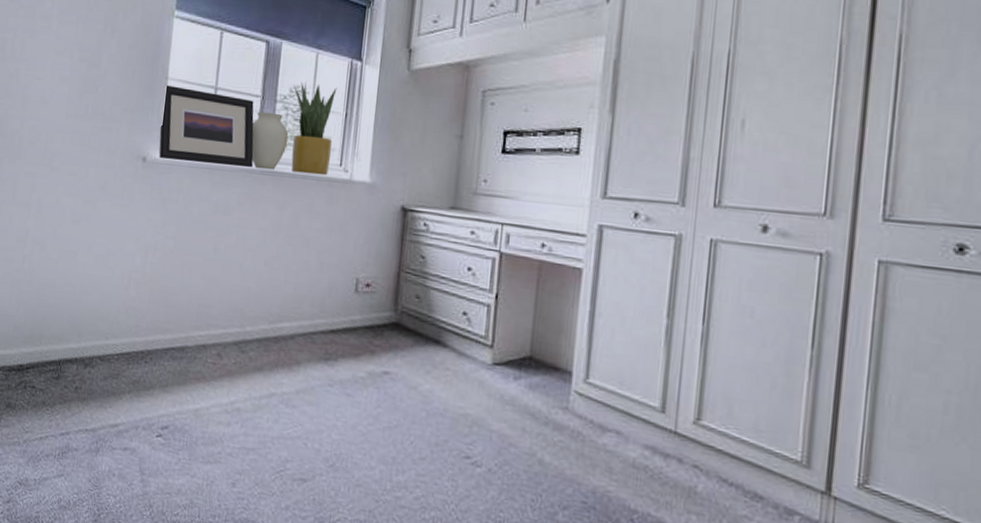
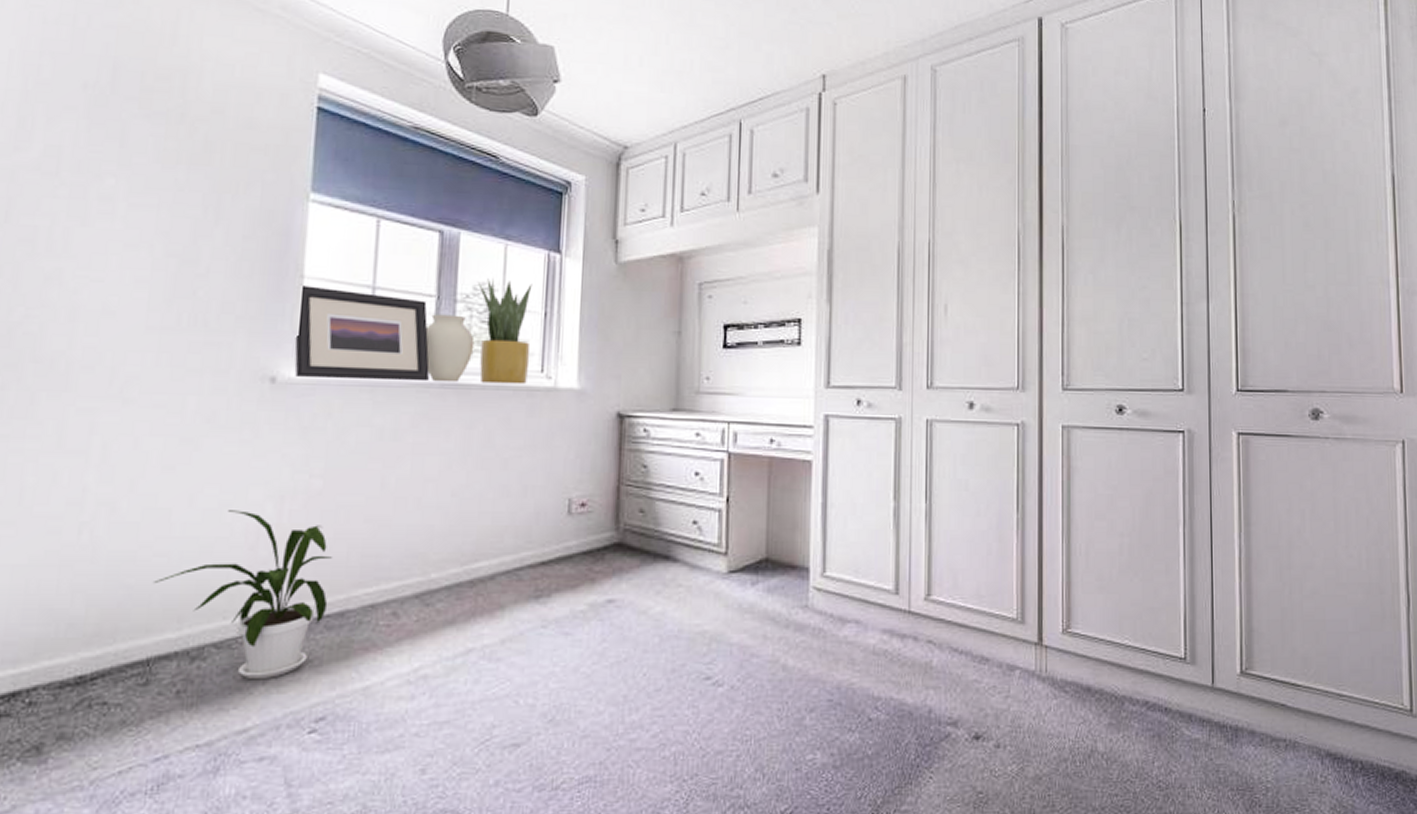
house plant: none [65,257,178,390] -> present [154,510,332,680]

